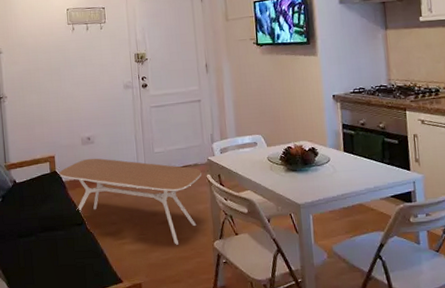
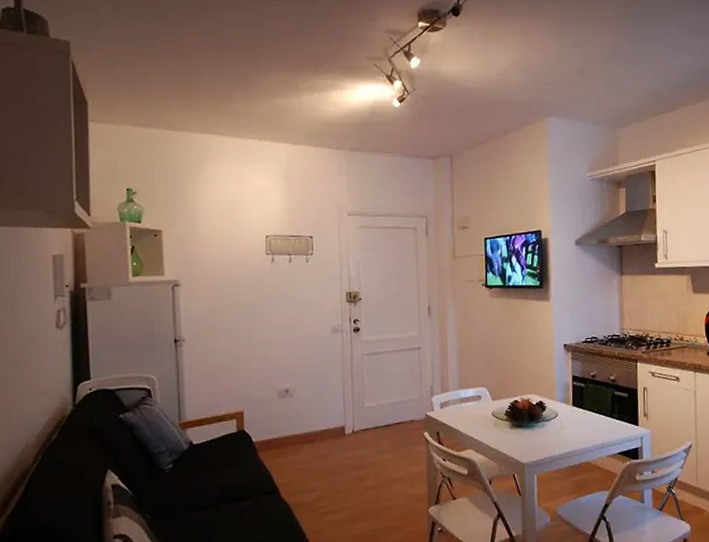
coffee table: present [59,158,202,245] -> none [248,414,419,513]

